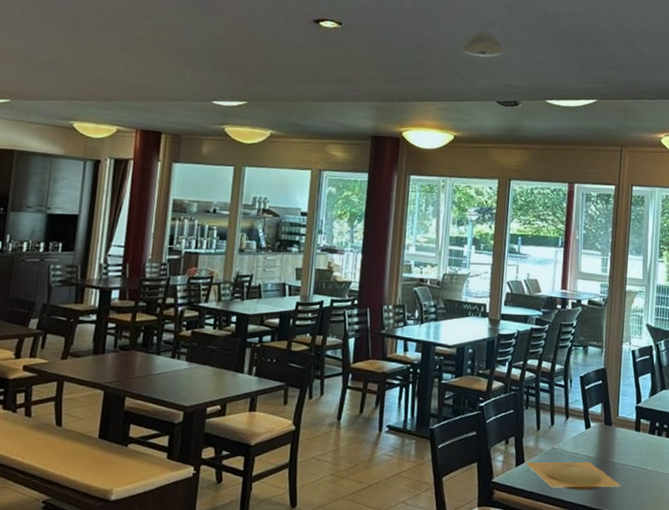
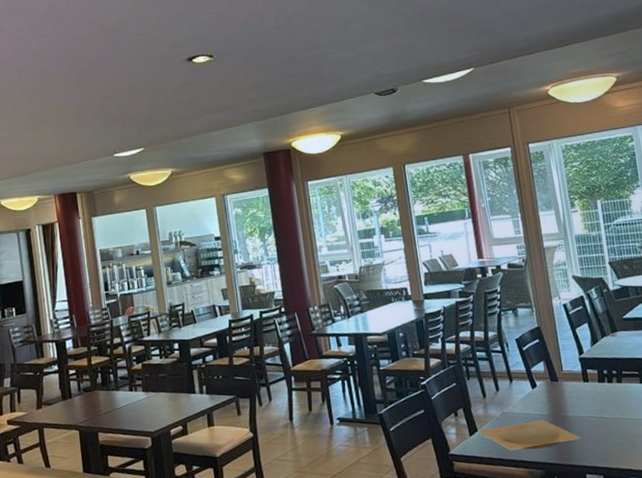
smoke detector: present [462,31,504,57] -> none [330,29,371,55]

